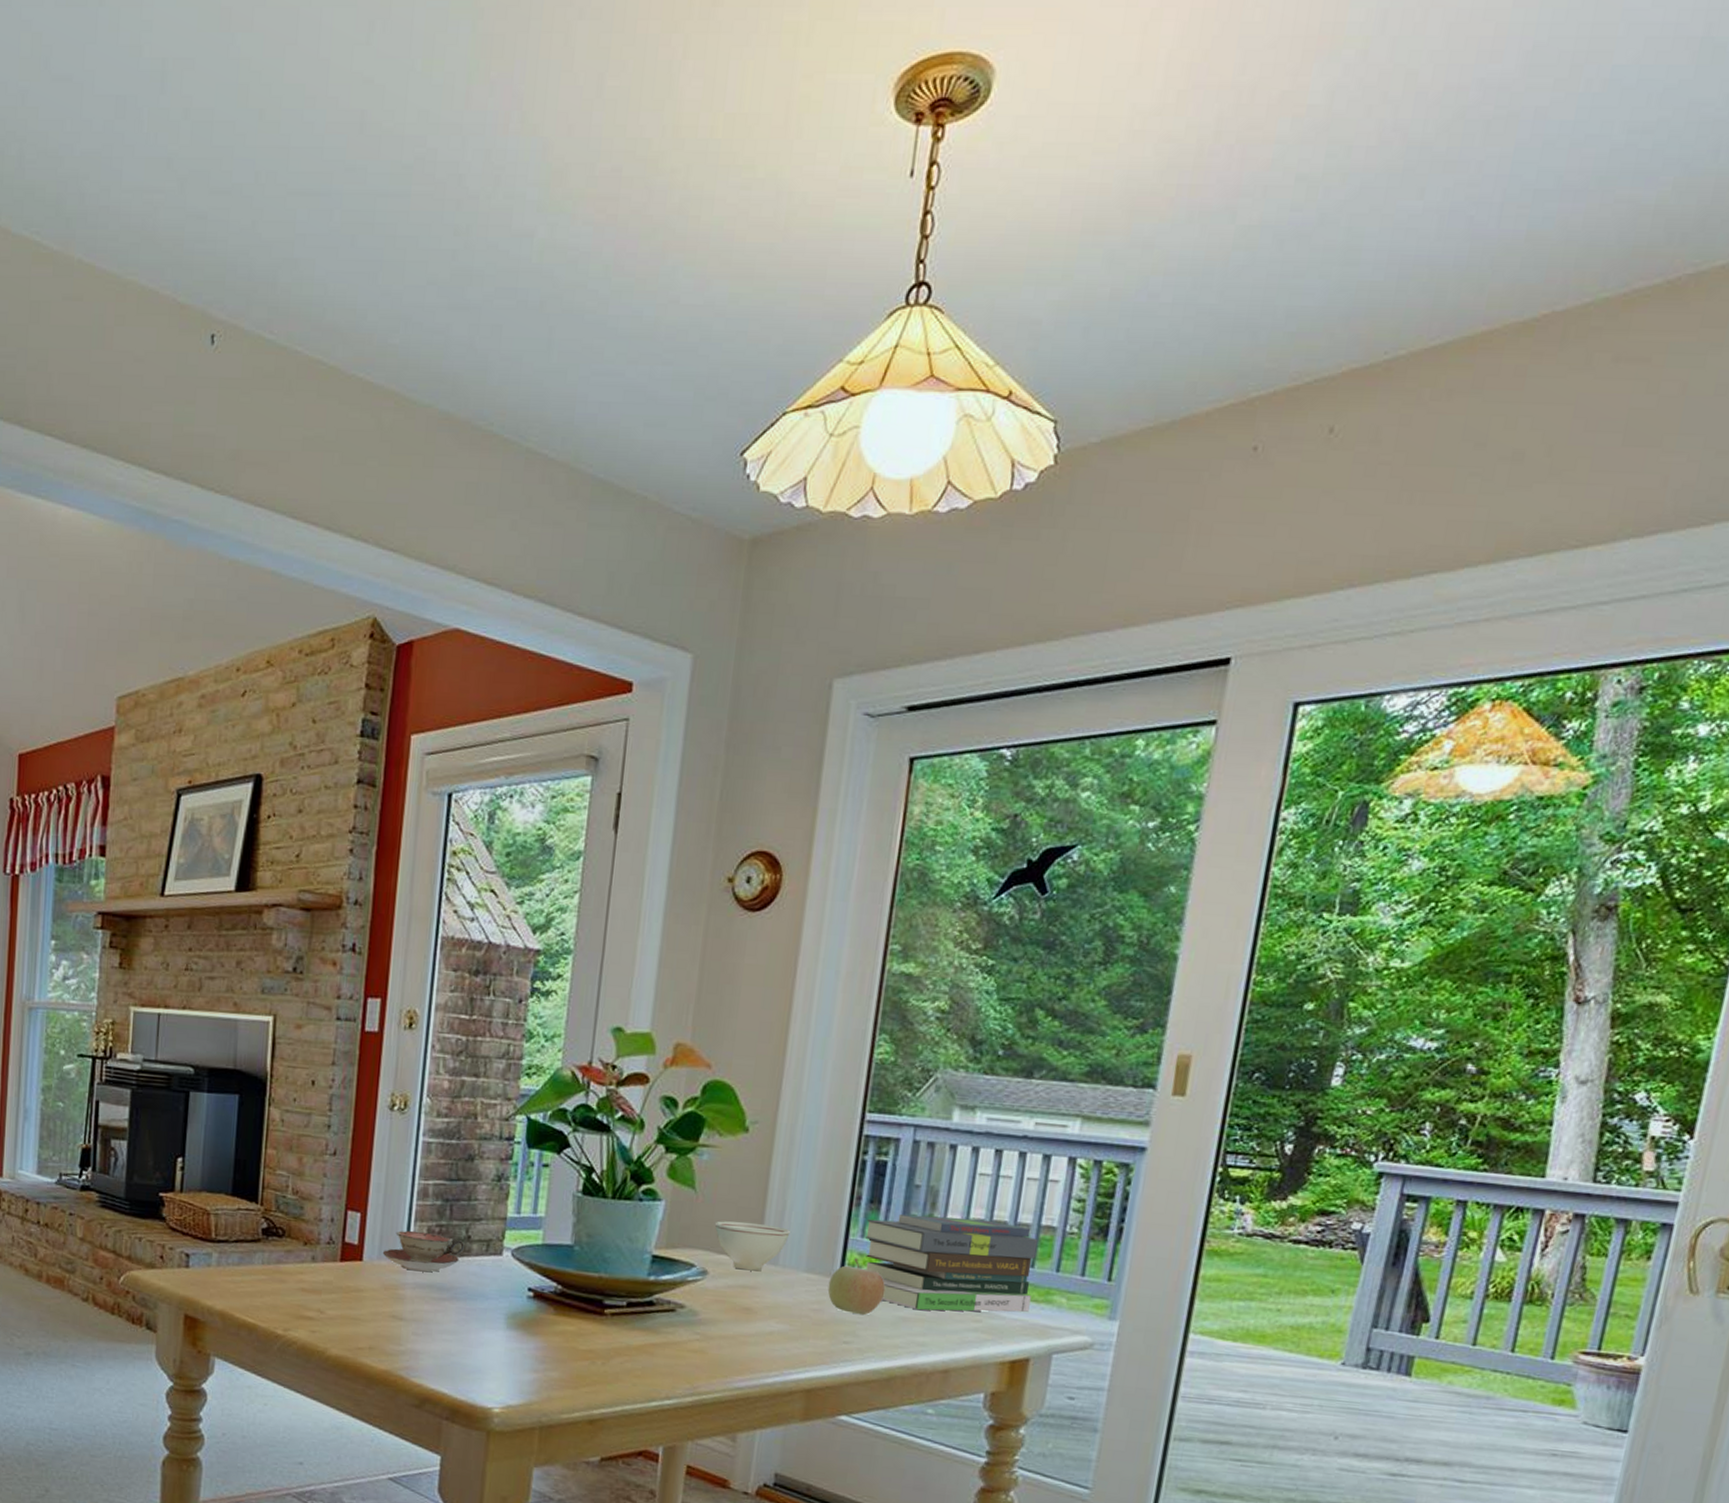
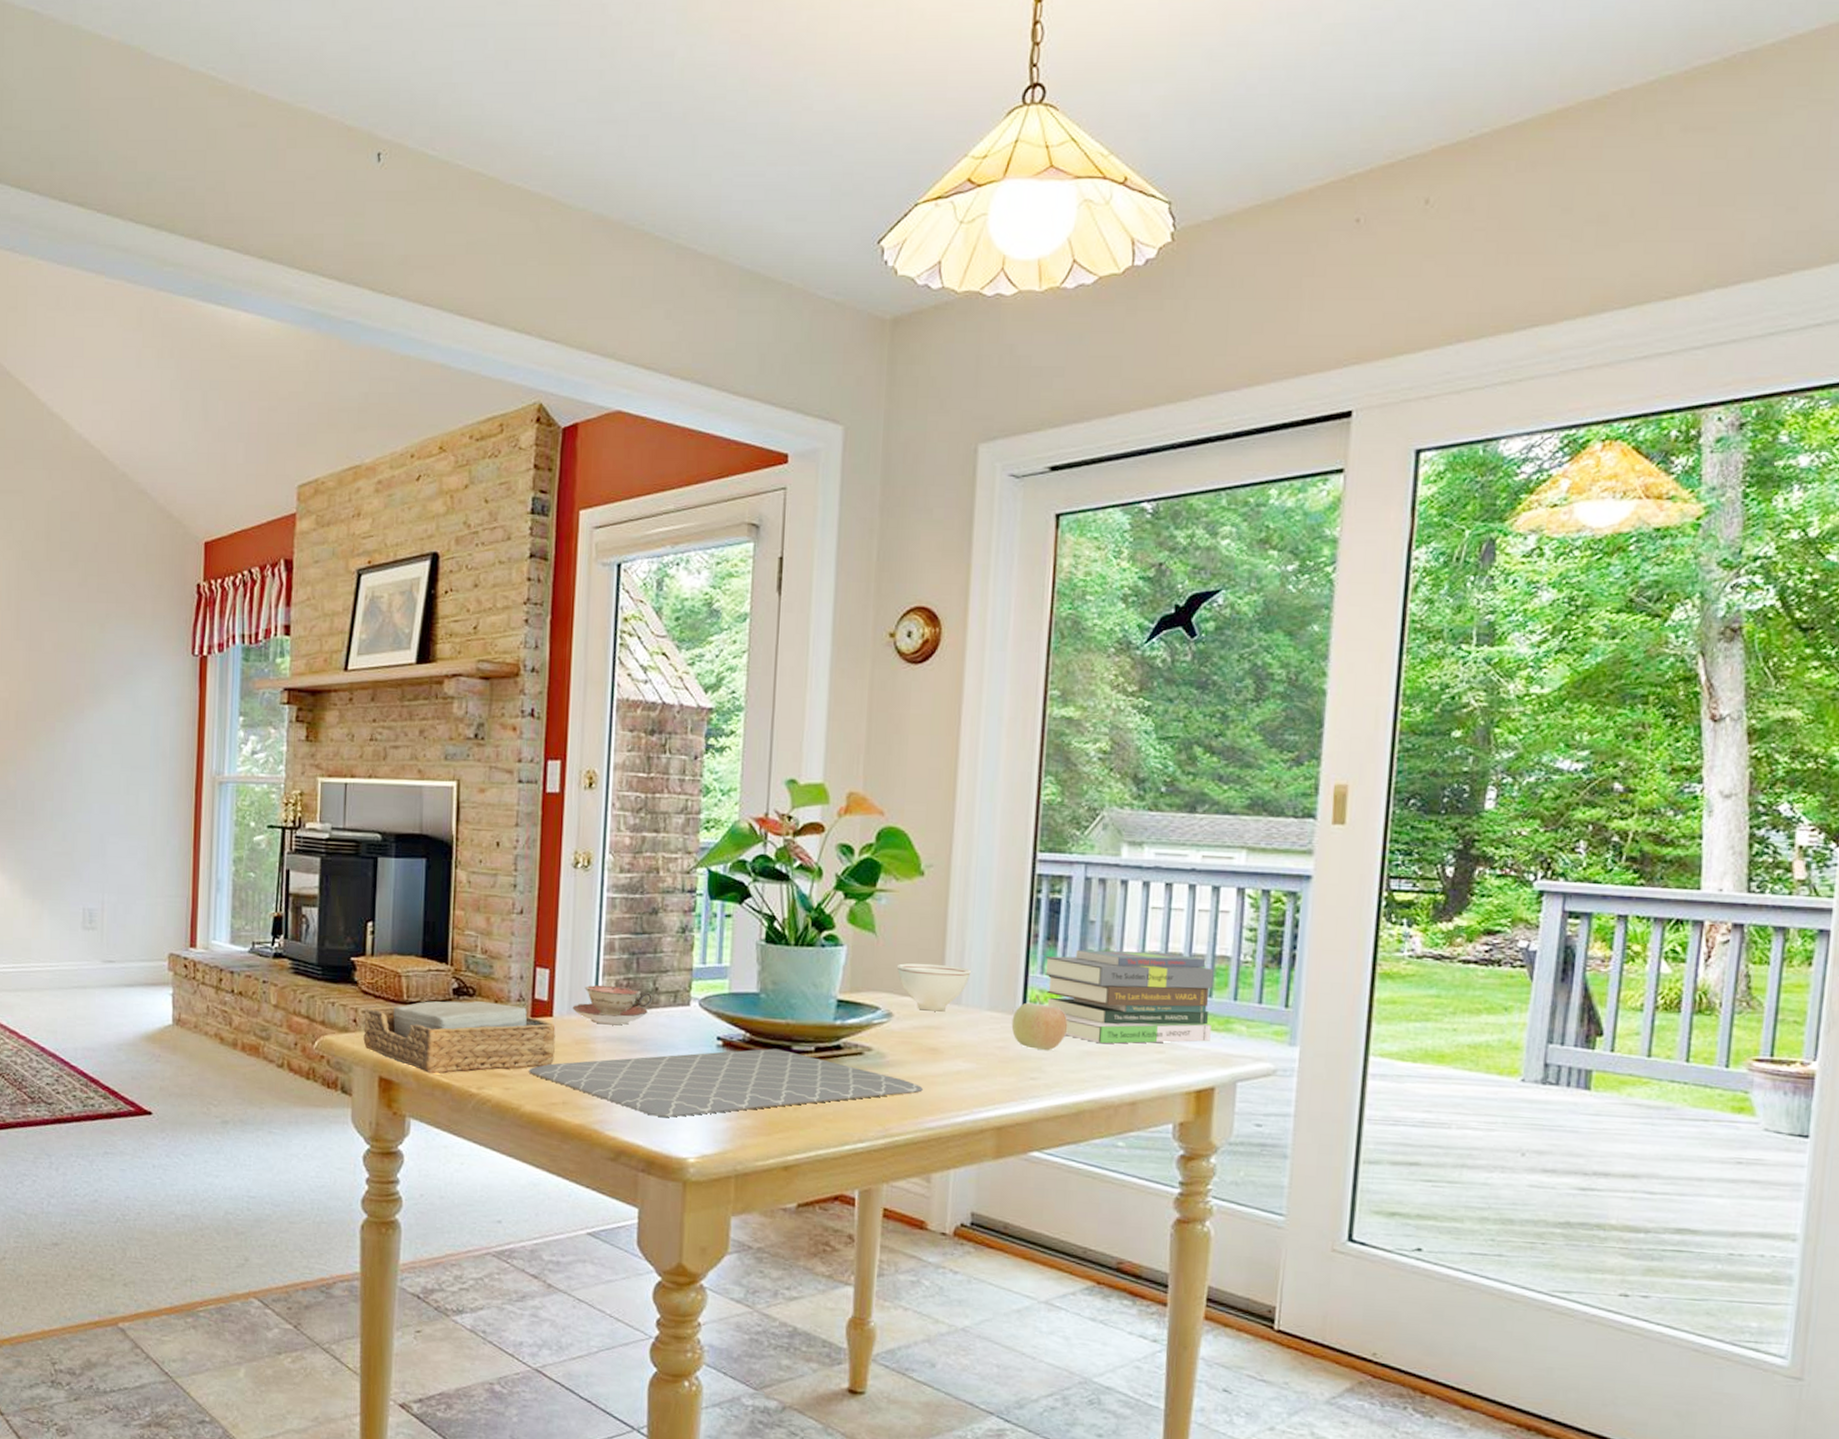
napkin holder: none [169,1240,365,1314] -> present [363,1001,556,1074]
placemat: none [335,1301,734,1367] -> present [528,1048,923,1118]

